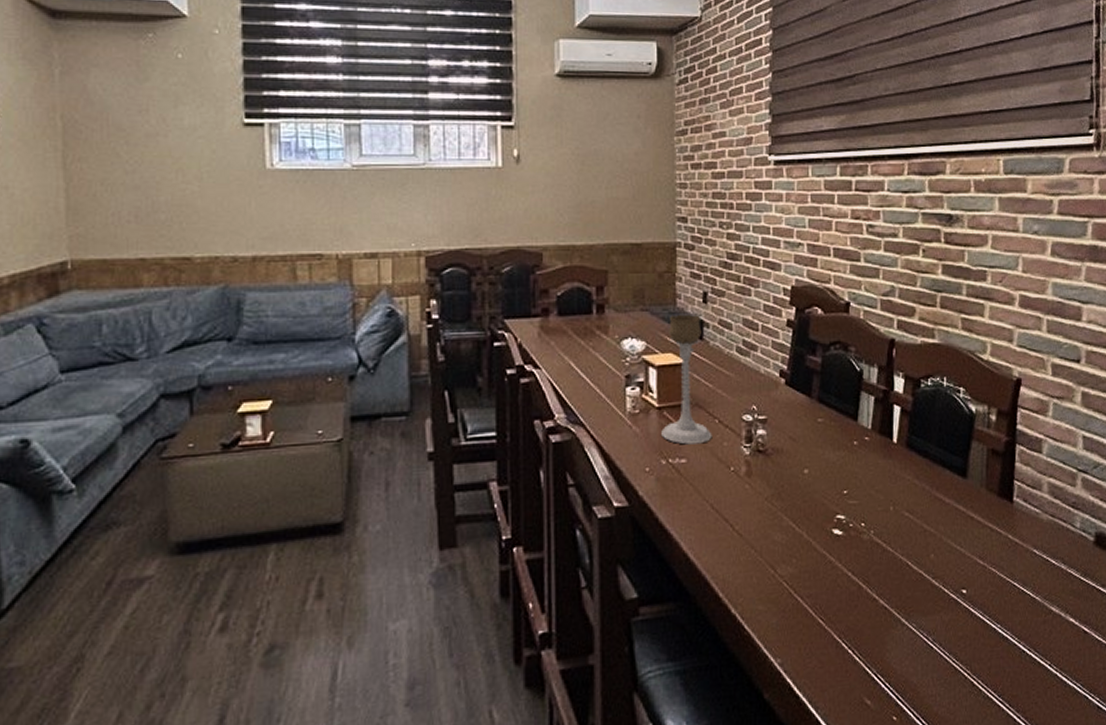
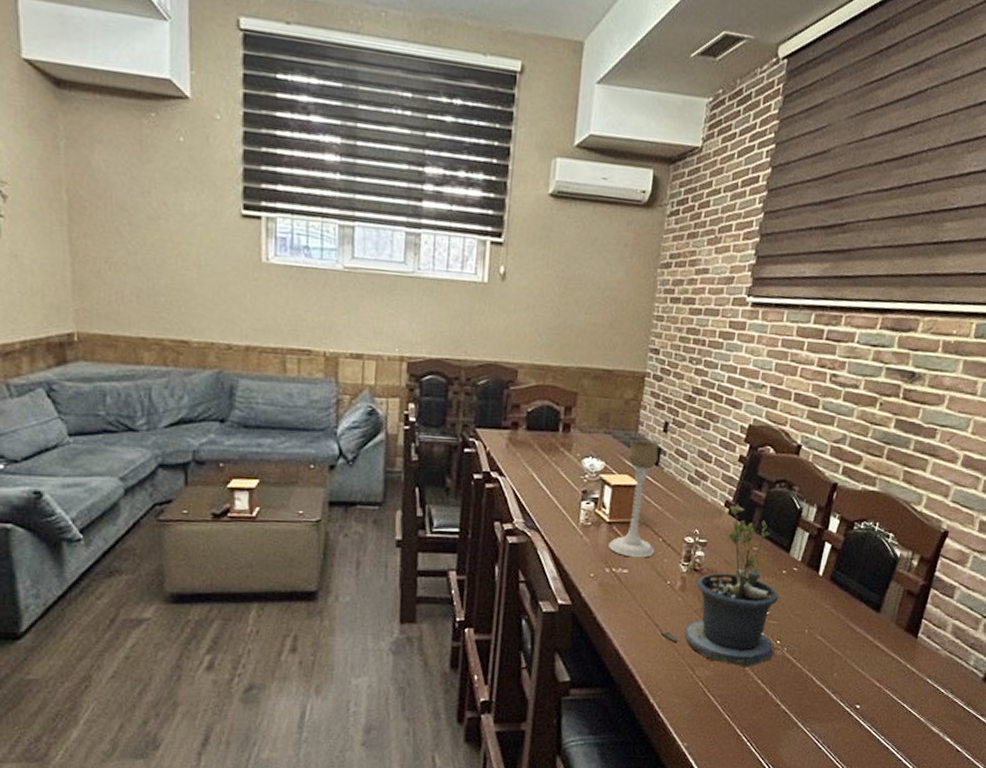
potted plant: none [732,372,860,559] -> present [661,504,778,667]

